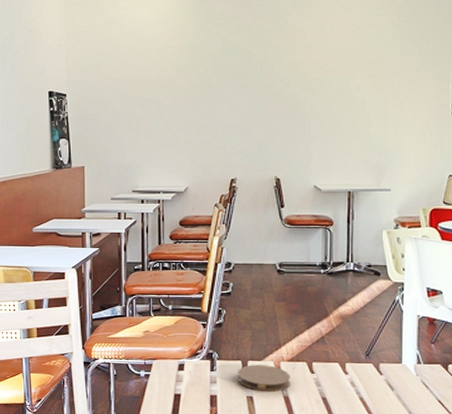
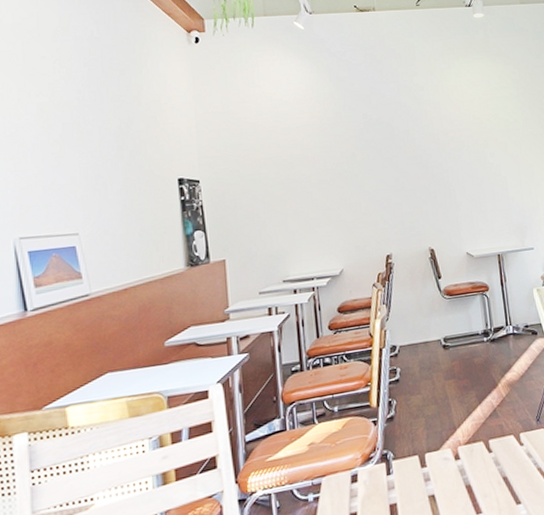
coaster: present [238,364,290,392] -> none [416,453,471,487]

